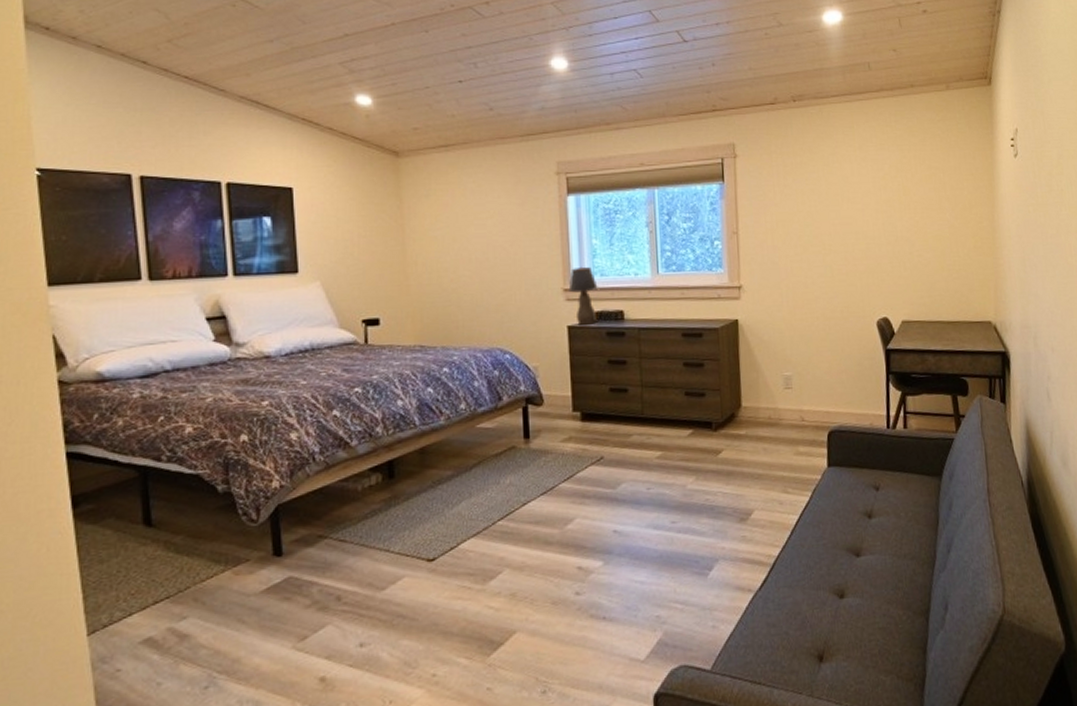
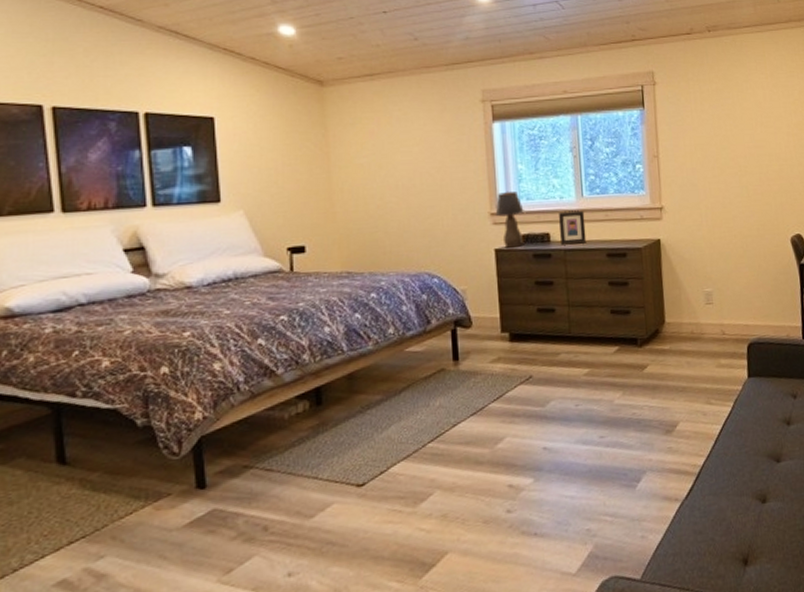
picture frame: none [633,289,661,323] -> present [559,211,587,245]

